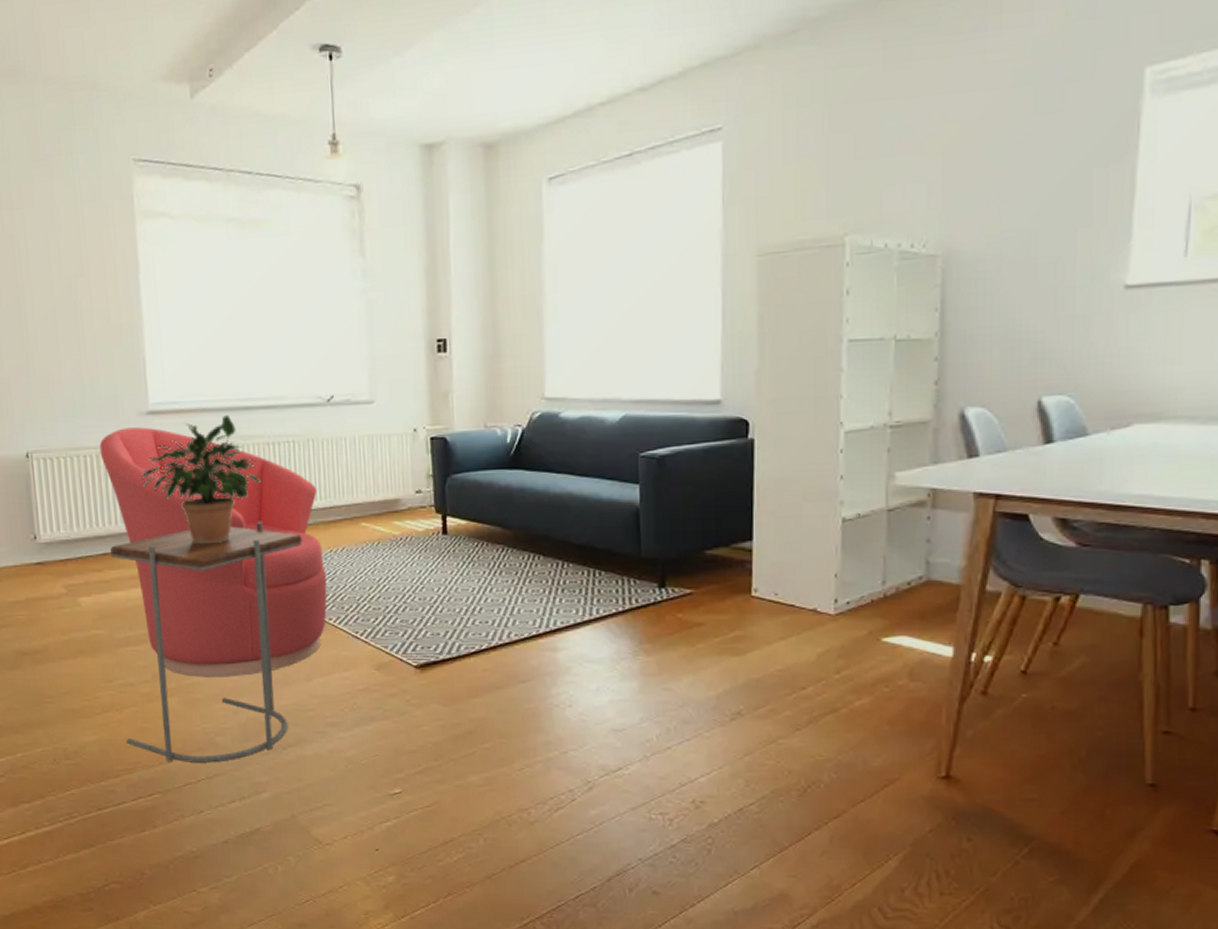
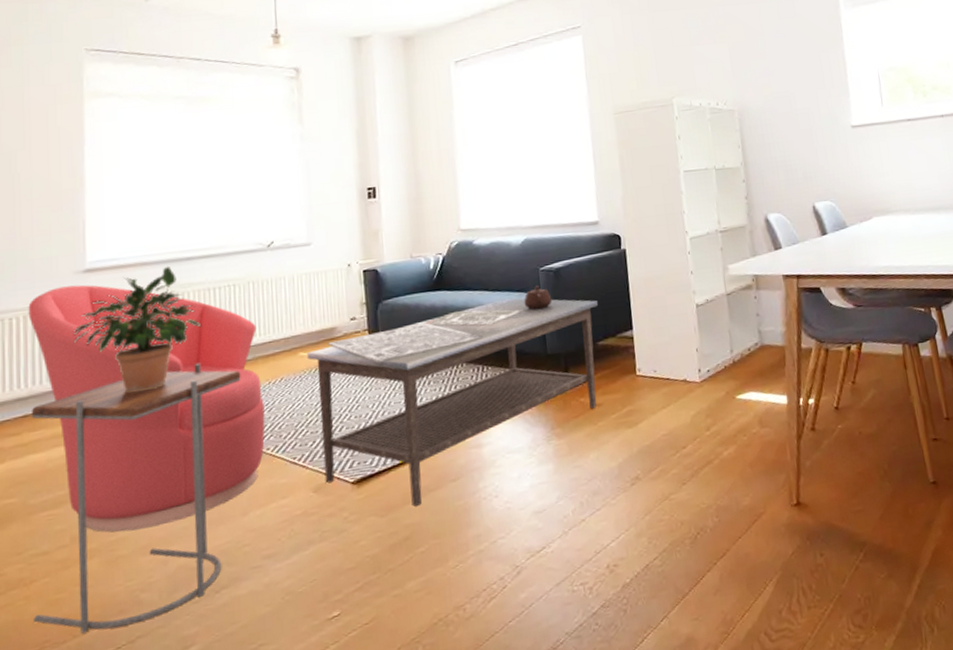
coffee table: none [368,474,710,701] -> present [306,285,598,507]

